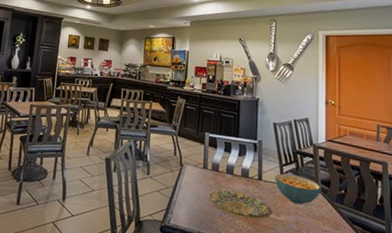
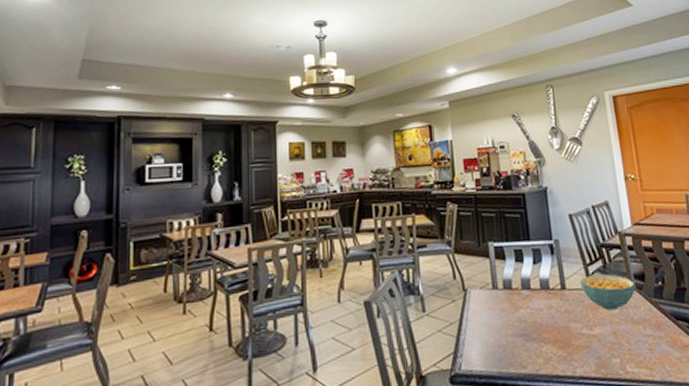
plate: present [208,189,273,220] -> none [504,309,585,342]

